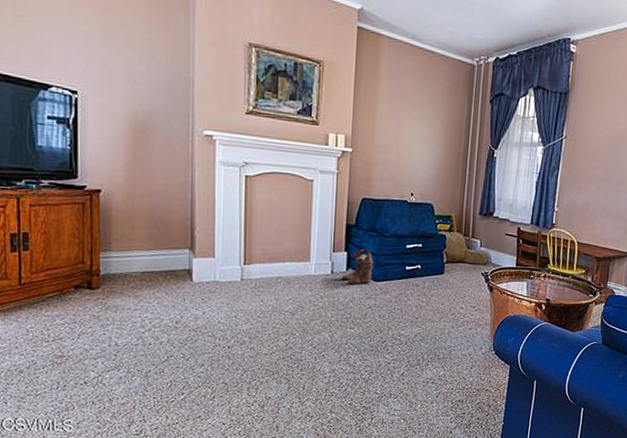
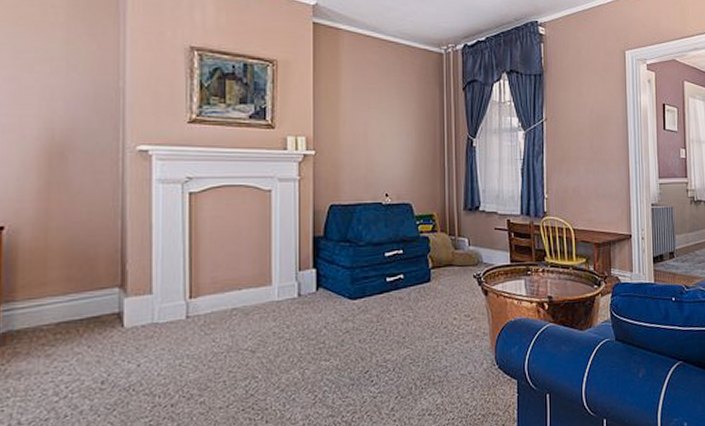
boots: present [341,249,374,285] -> none [310,263,348,307]

